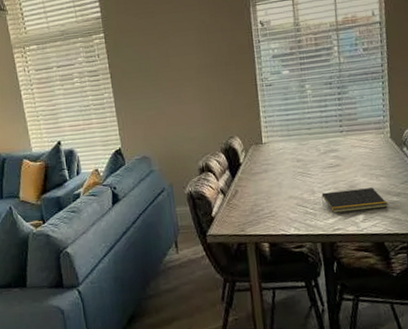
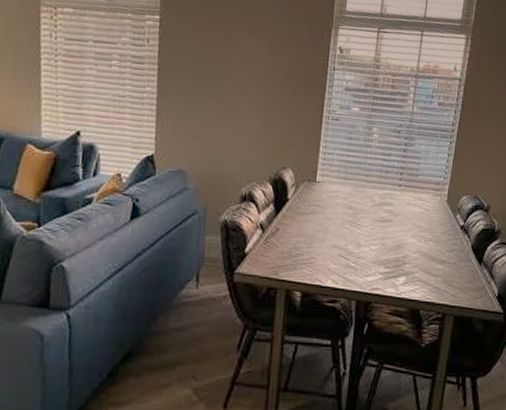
notepad: present [321,187,388,213] -> none [366,247,431,274]

